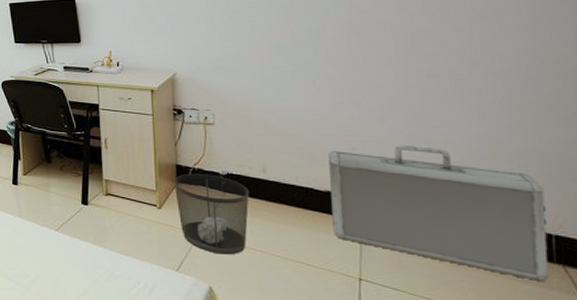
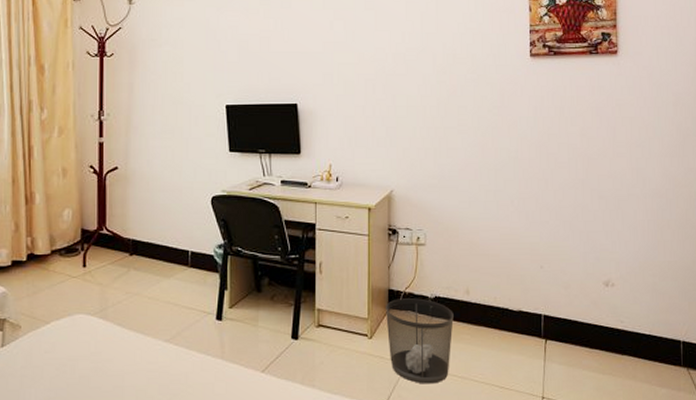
briefcase: present [328,145,550,281] -> none [522,262,678,384]

